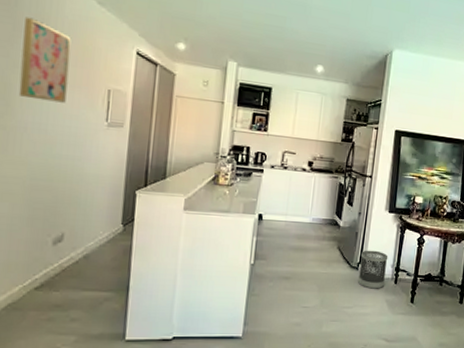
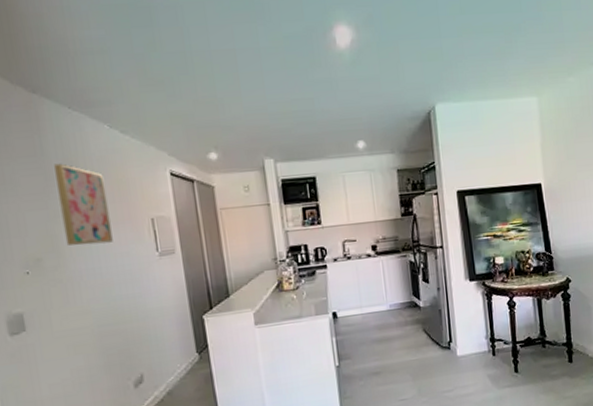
wastebasket: present [357,250,388,289] -> none [450,324,483,367]

